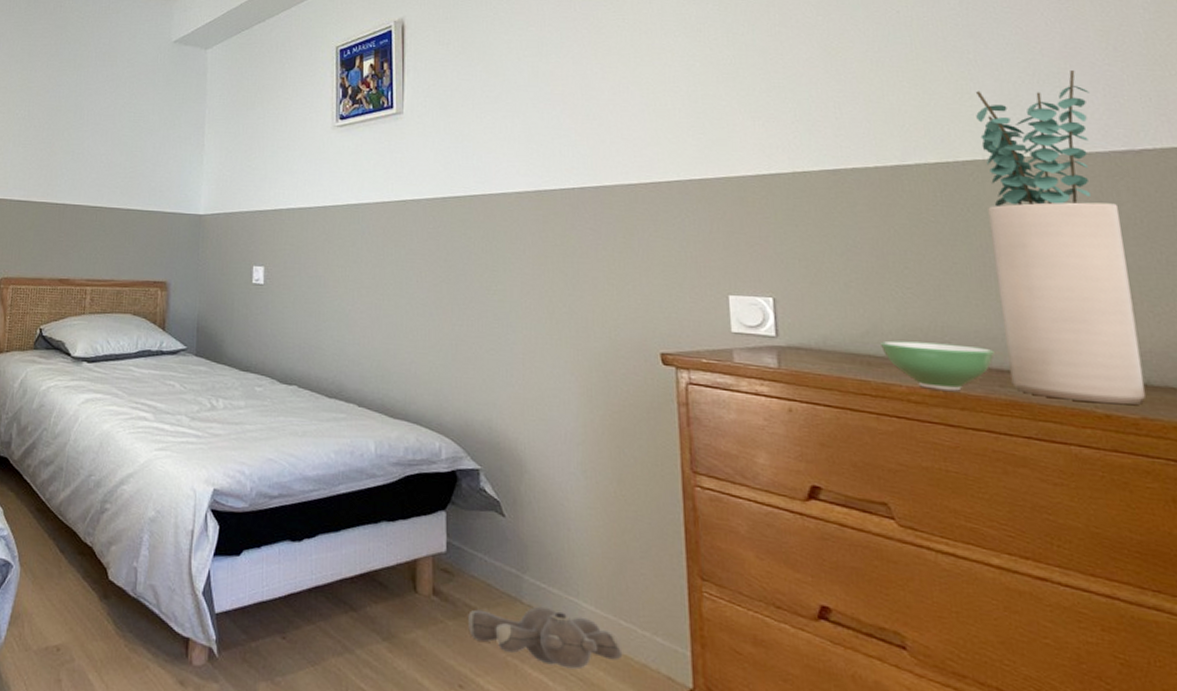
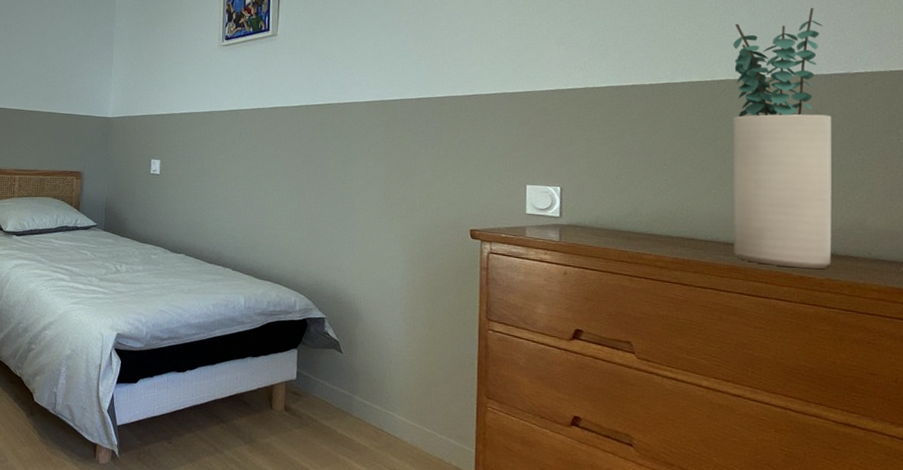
stuffed bear: present [468,606,623,670] -> none [310,418,425,463]
bowl: present [879,340,996,393] -> none [638,220,725,260]

